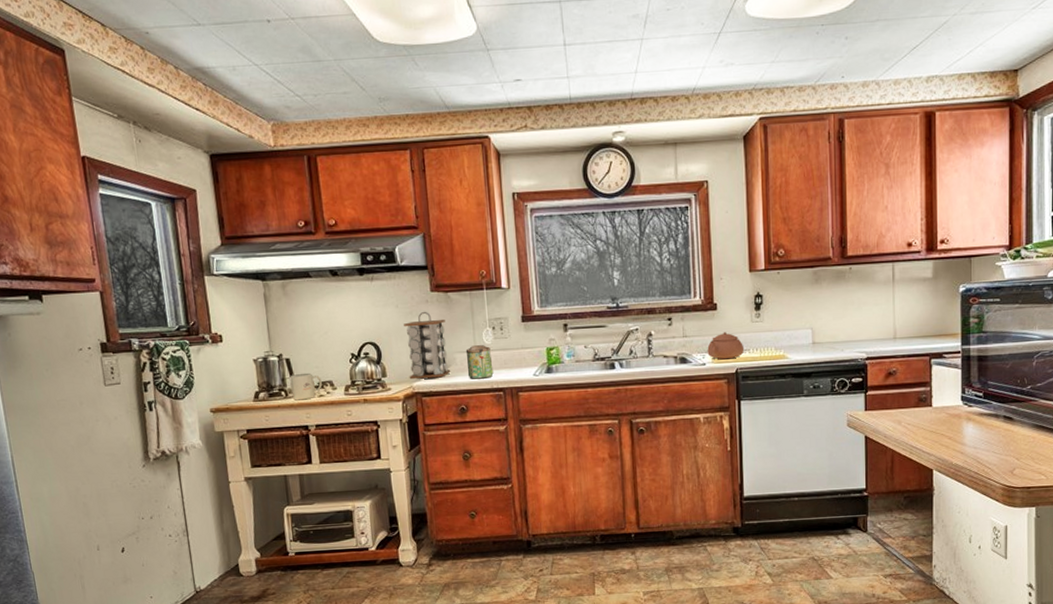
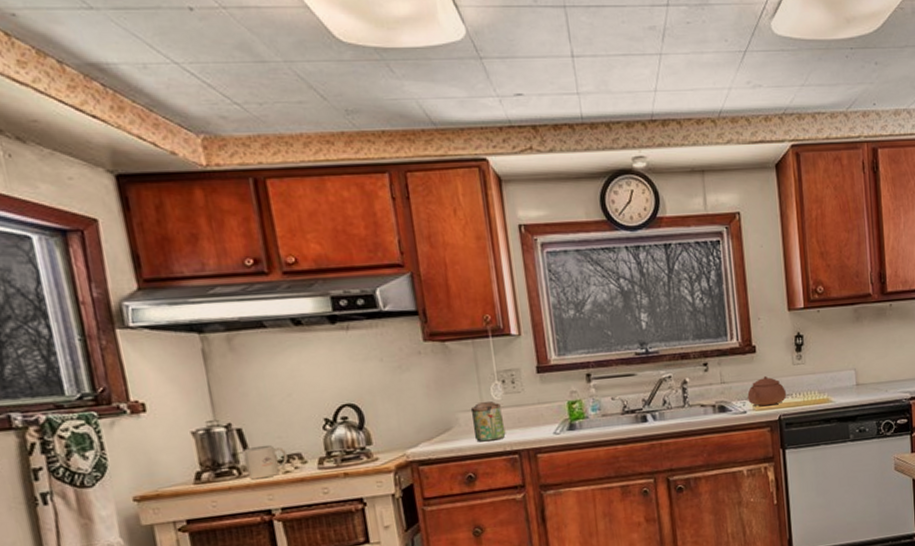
spice rack: present [404,311,451,380] -> none [391,364,454,446]

